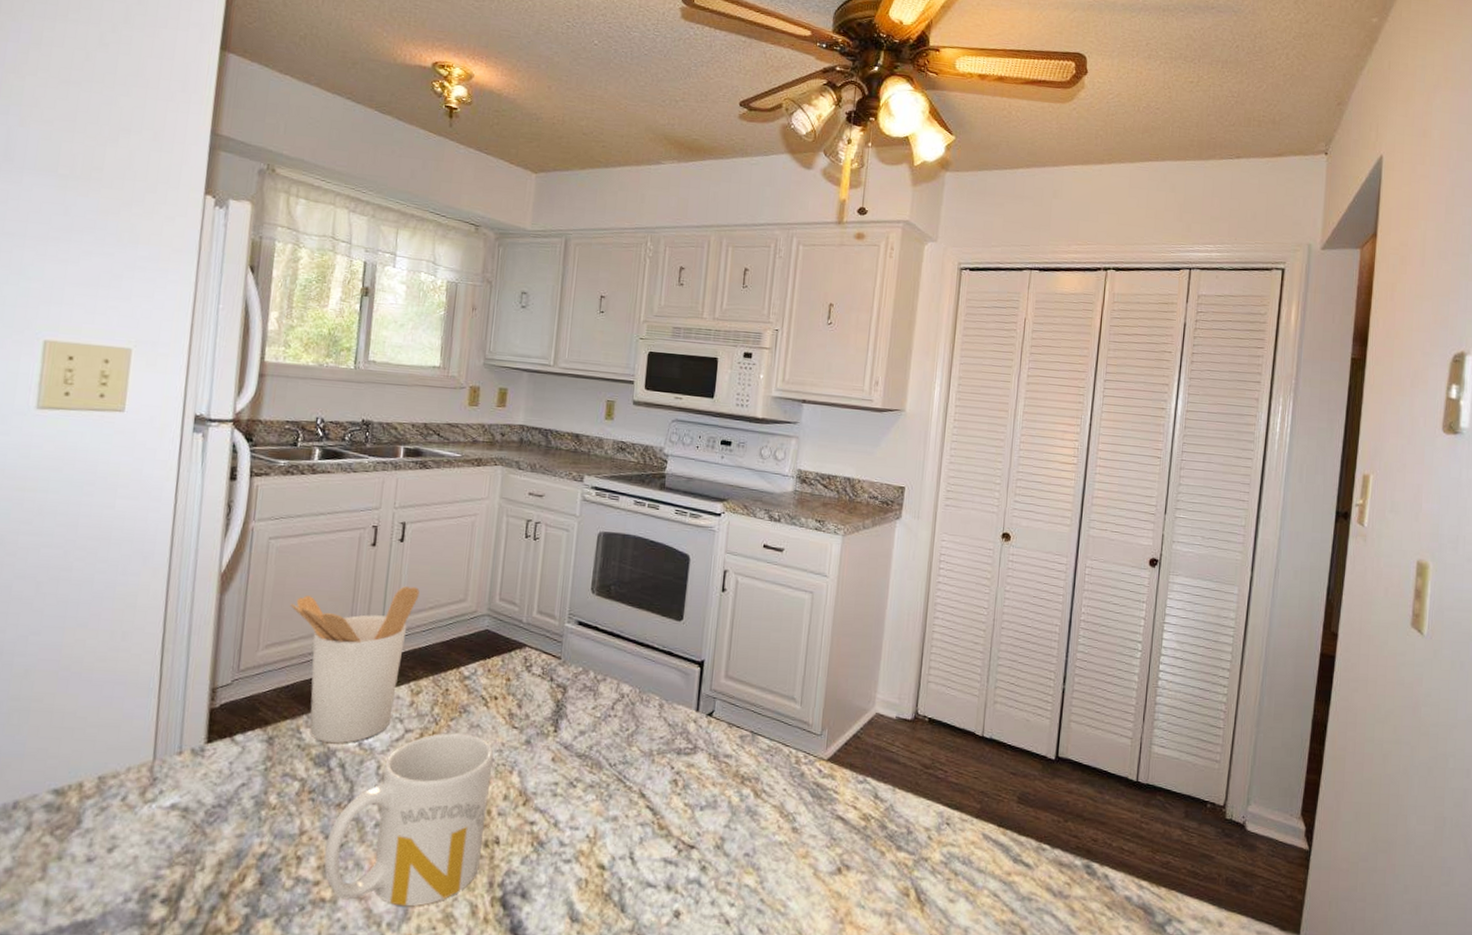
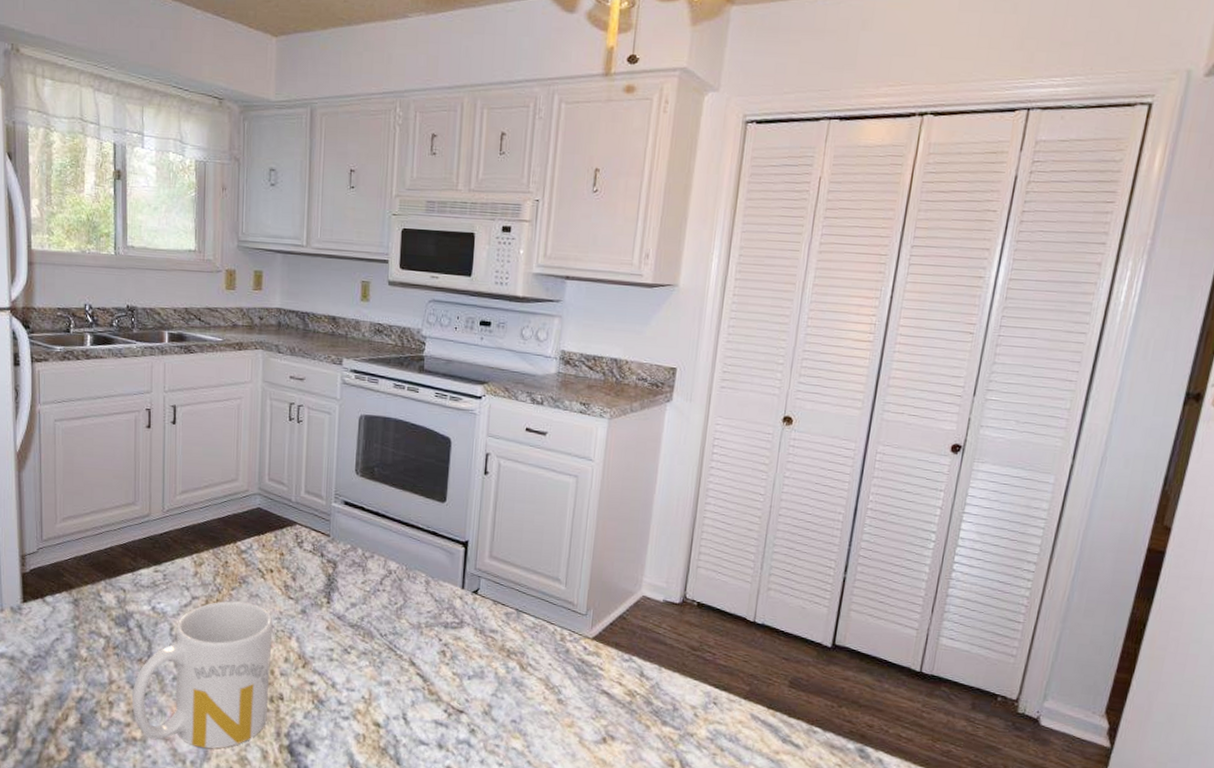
utensil holder: present [290,586,420,743] -> none [80,466,194,607]

